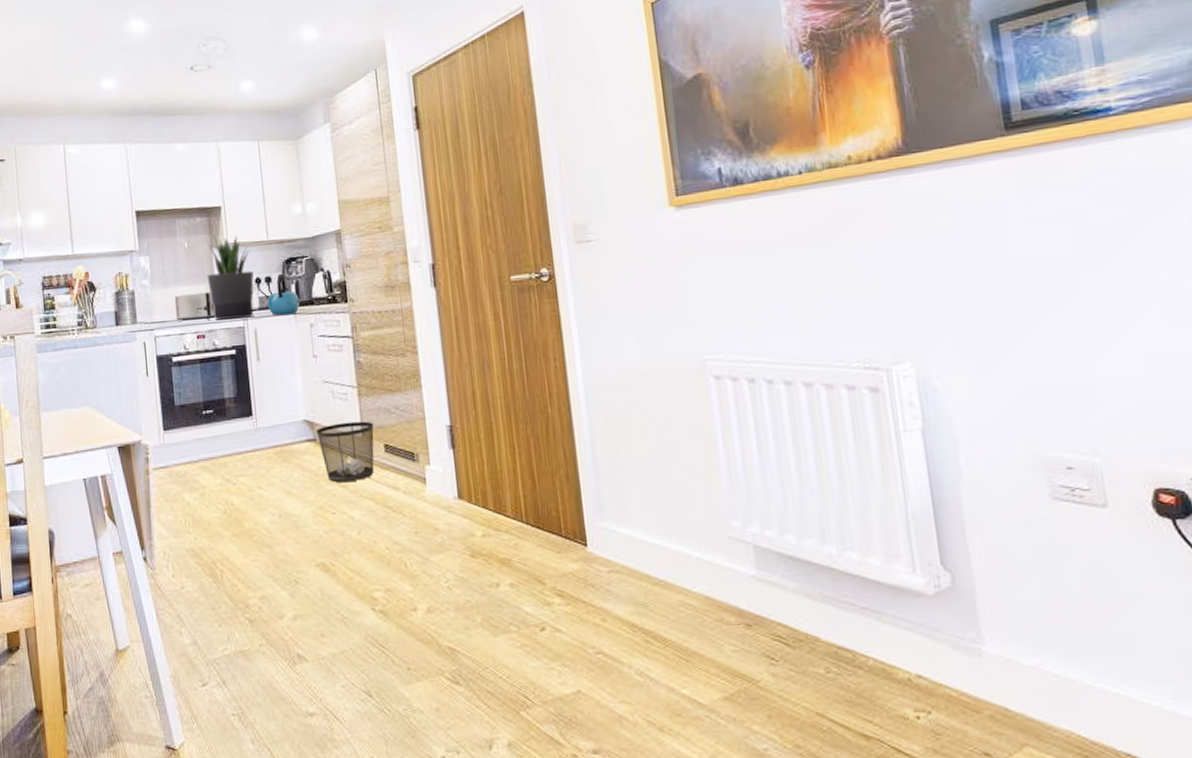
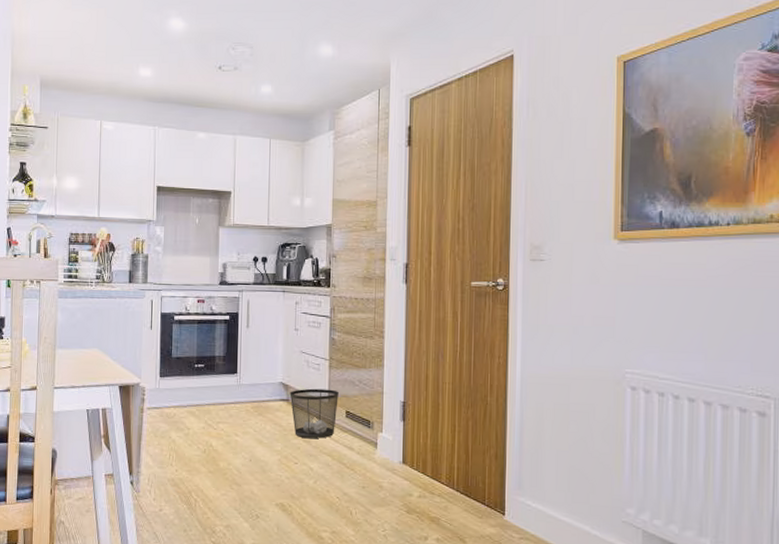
toaster: present [175,291,215,322] -> none [181,263,215,288]
planter: present [207,235,254,320] -> none [212,215,253,290]
kettle: present [267,273,300,316] -> none [261,255,289,292]

